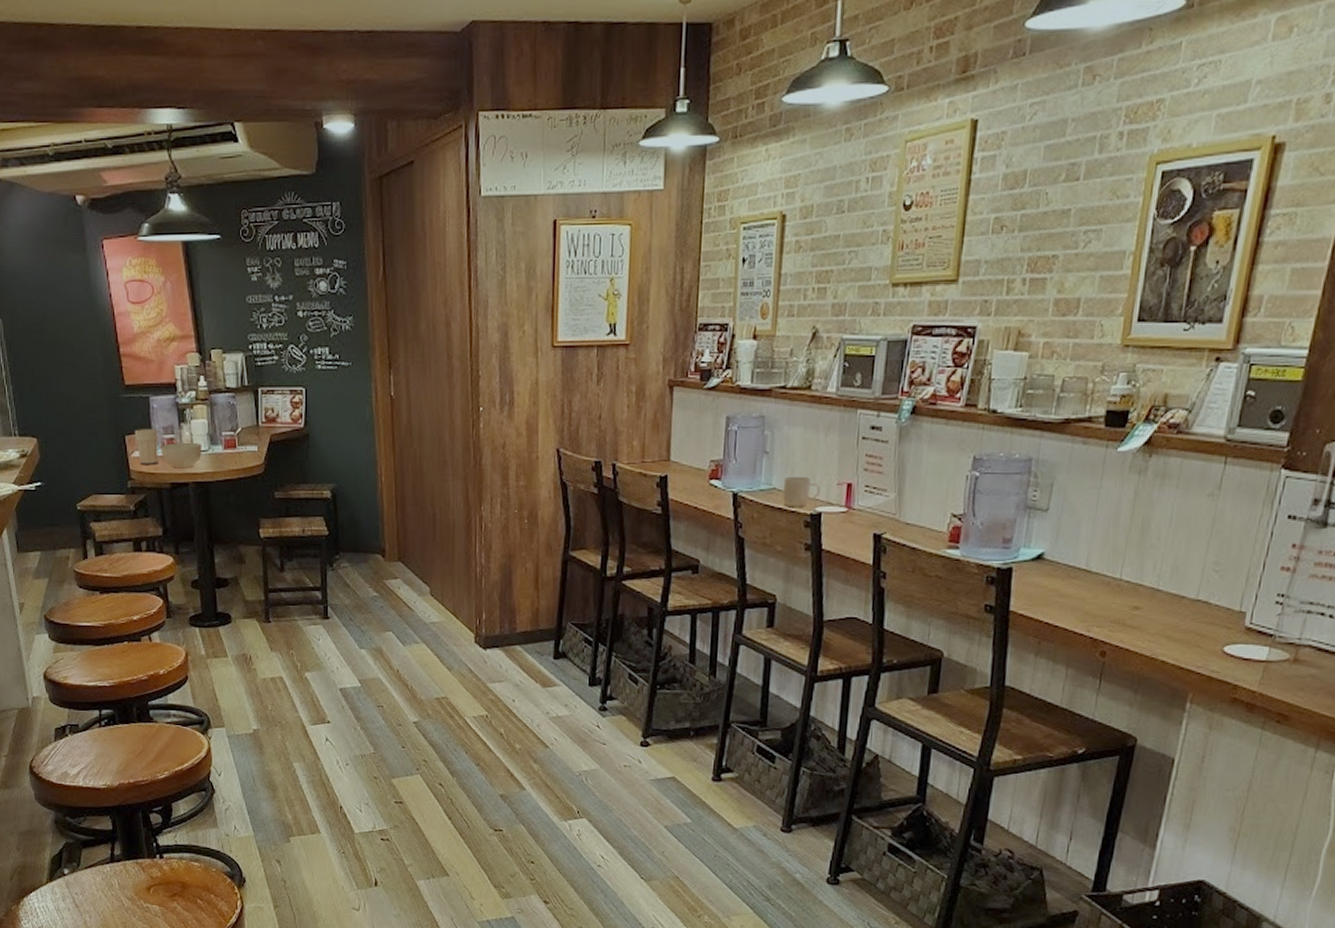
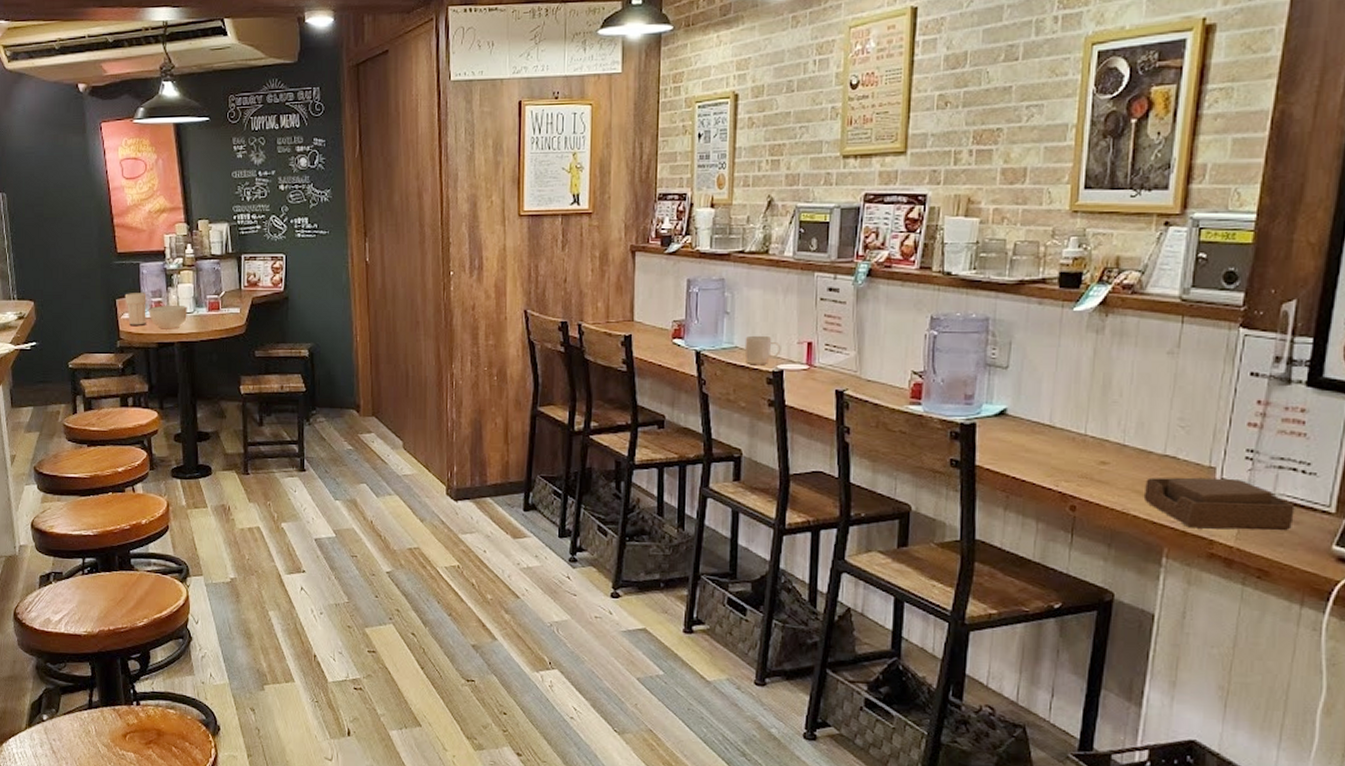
napkin holder: none [1172,622,1319,676] -> present [1143,477,1295,531]

